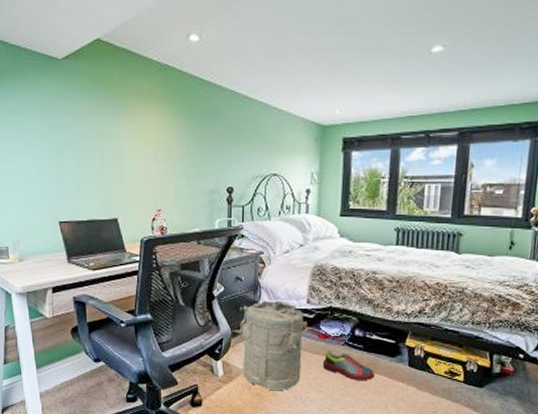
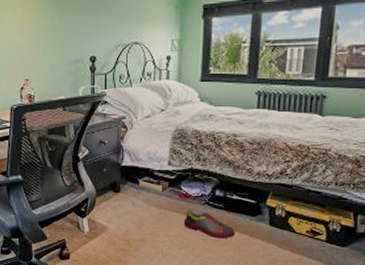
laundry hamper: present [232,300,304,391] -> none [97,162,165,247]

